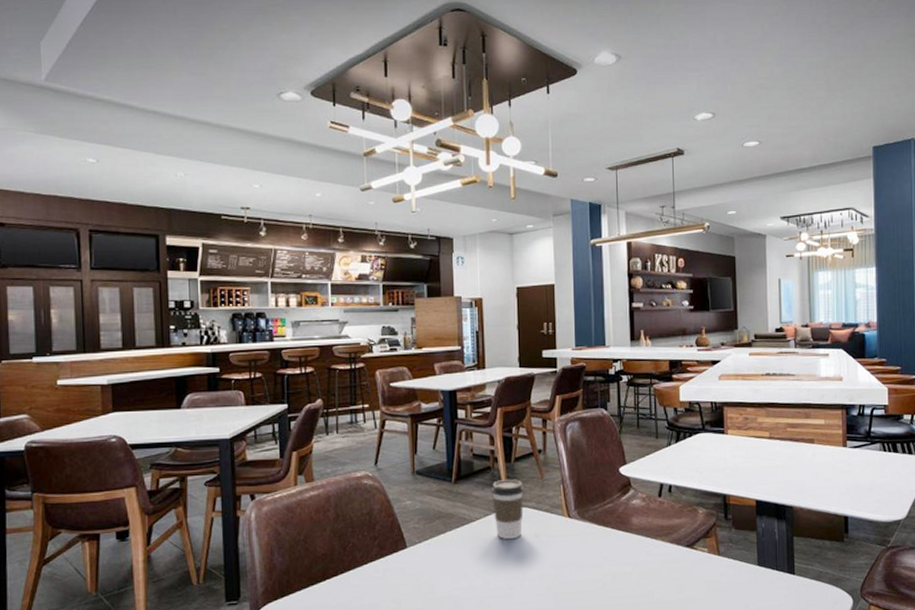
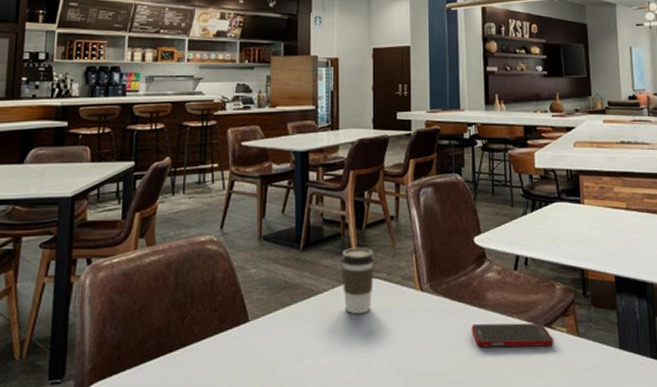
cell phone: none [617,544,696,567] -> present [471,322,554,347]

